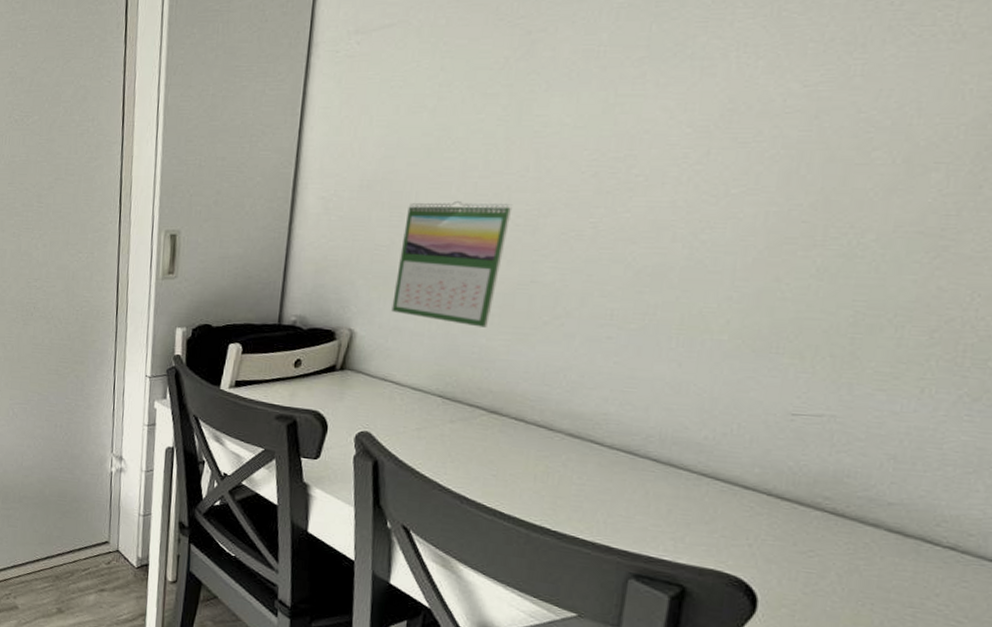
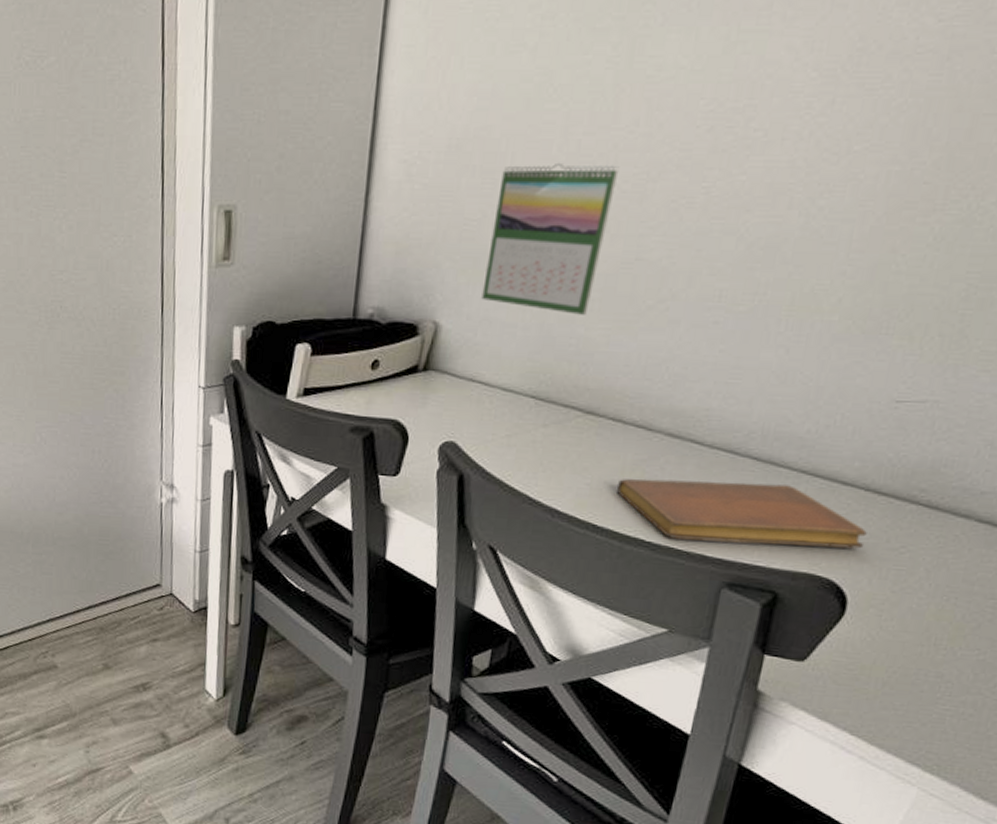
notebook: none [521,472,773,550] -> present [616,479,867,549]

